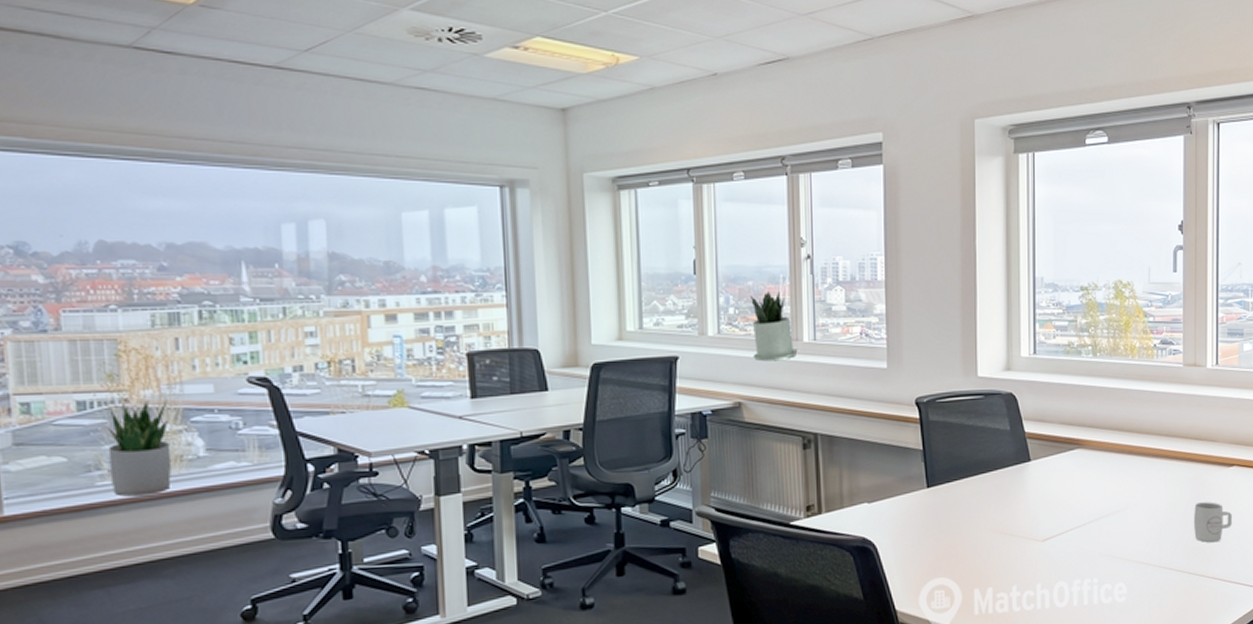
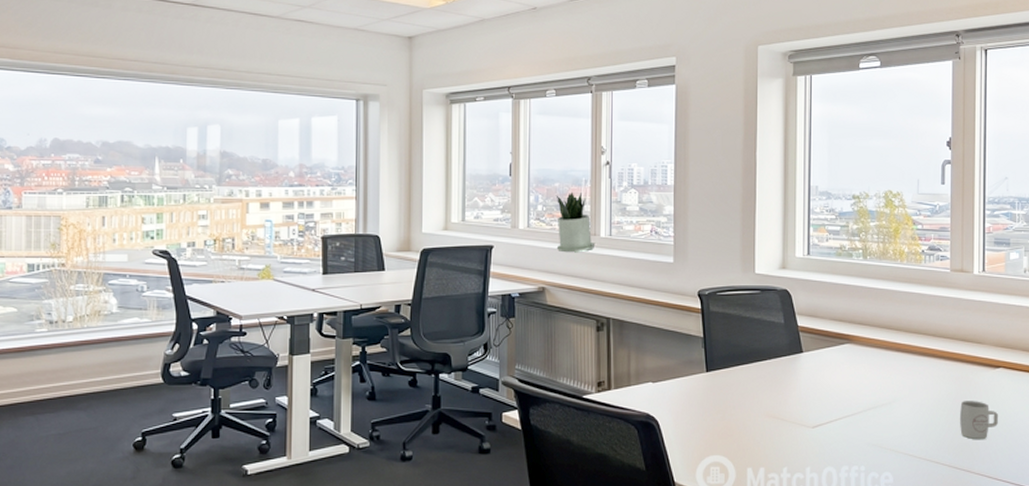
planter: present [106,399,172,498] -> none [46,265,93,343]

